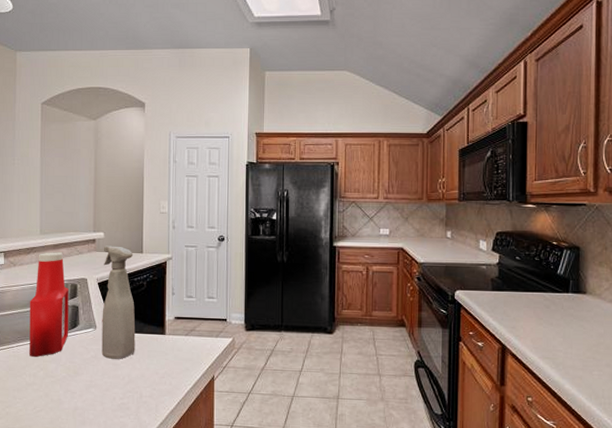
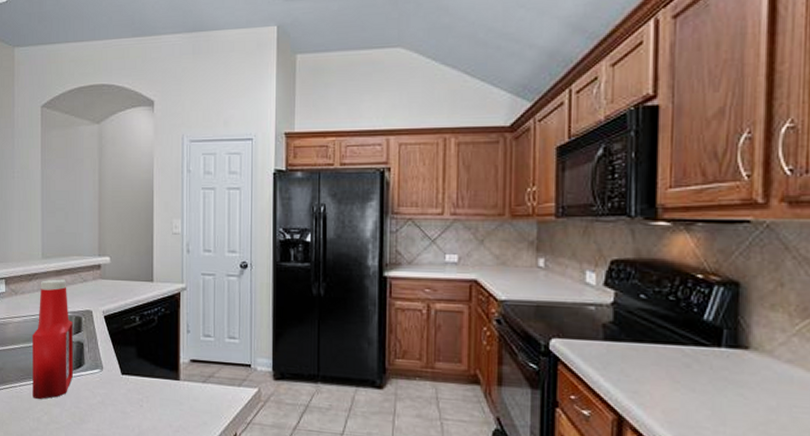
spray bottle: present [101,245,136,359] -> none [109,272,146,407]

